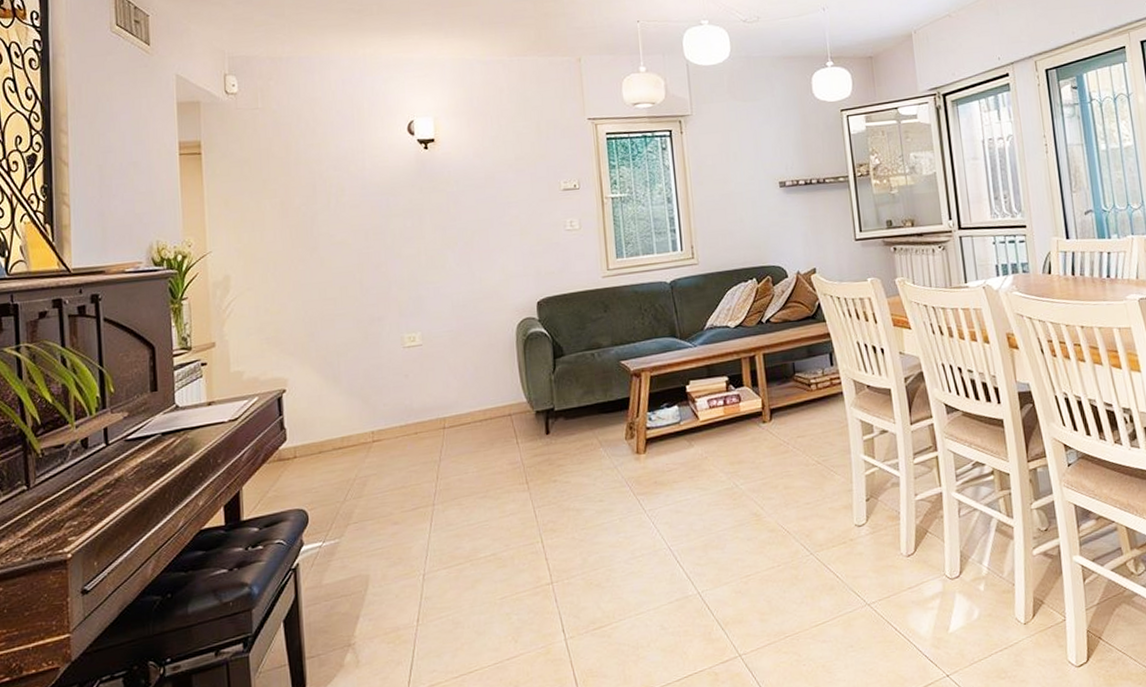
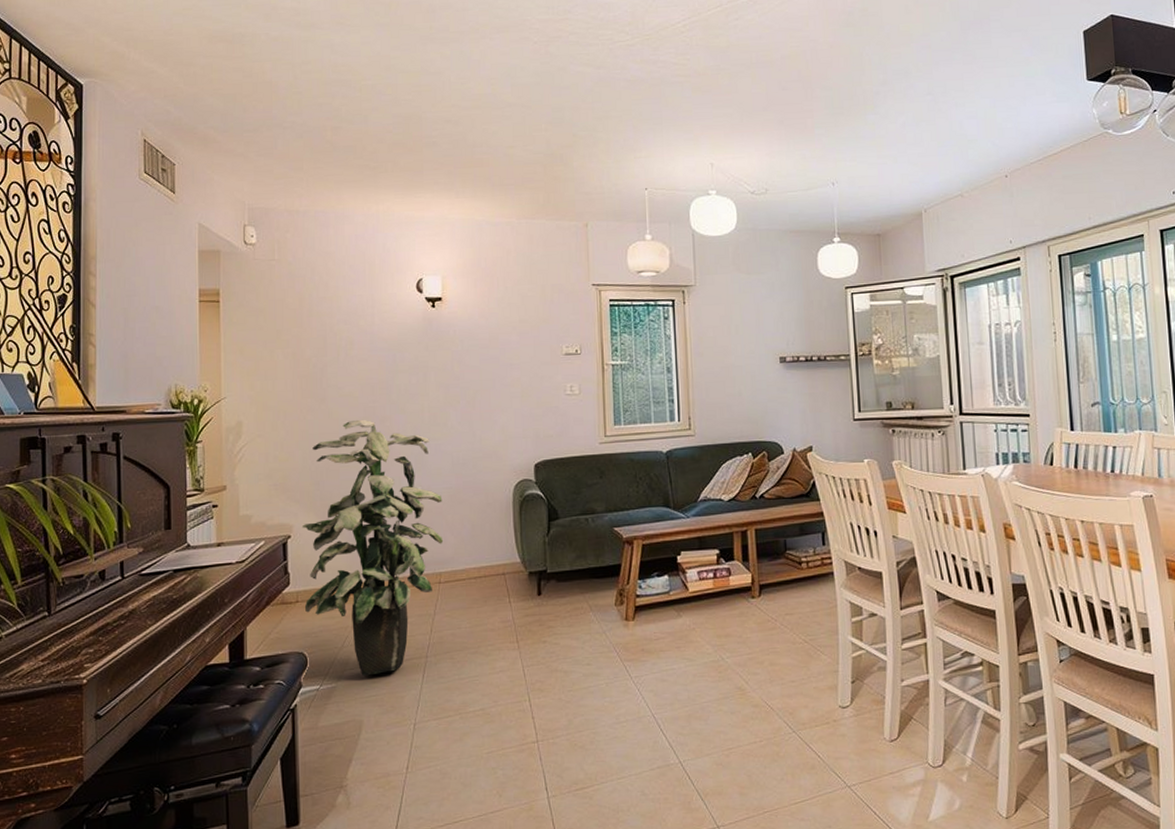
indoor plant: none [297,266,446,529] -> present [301,419,444,676]

